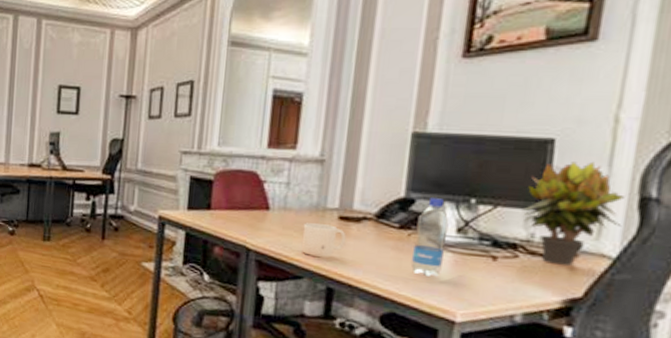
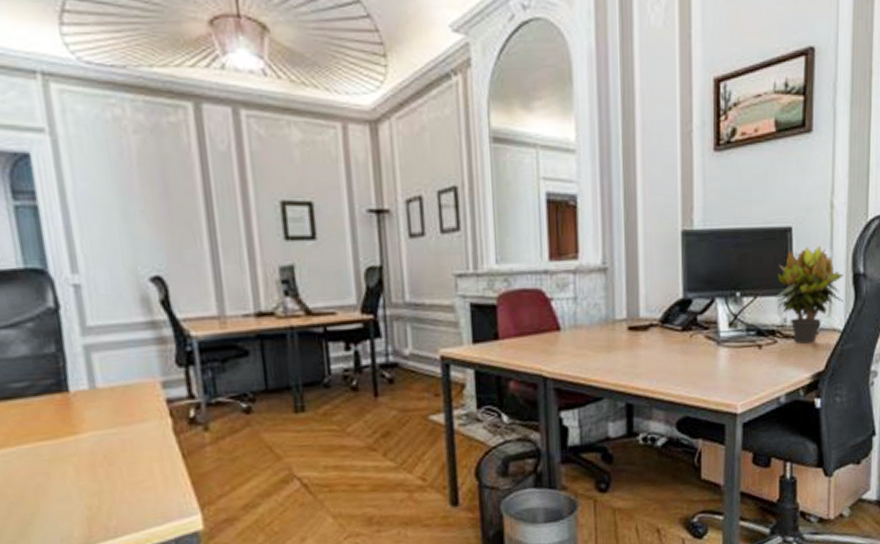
mug: present [301,223,346,258] -> none [596,337,637,374]
bottle: present [410,198,449,277] -> none [695,295,722,374]

